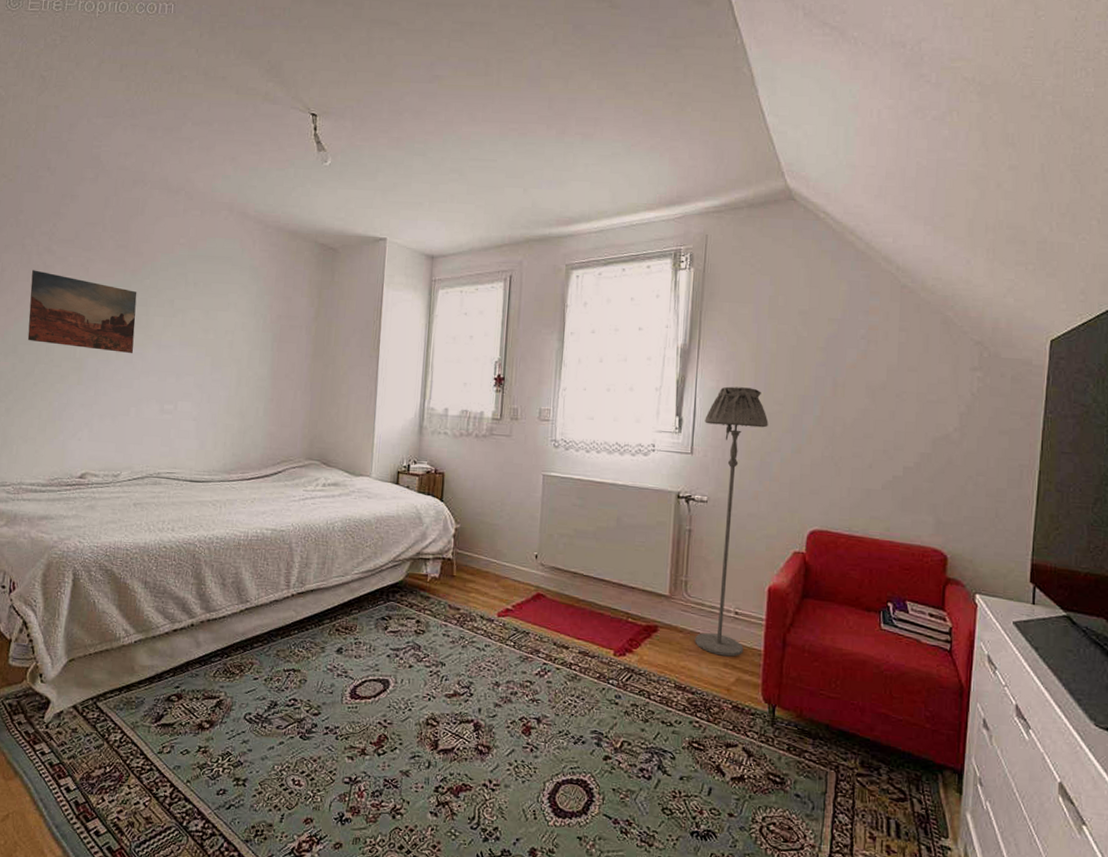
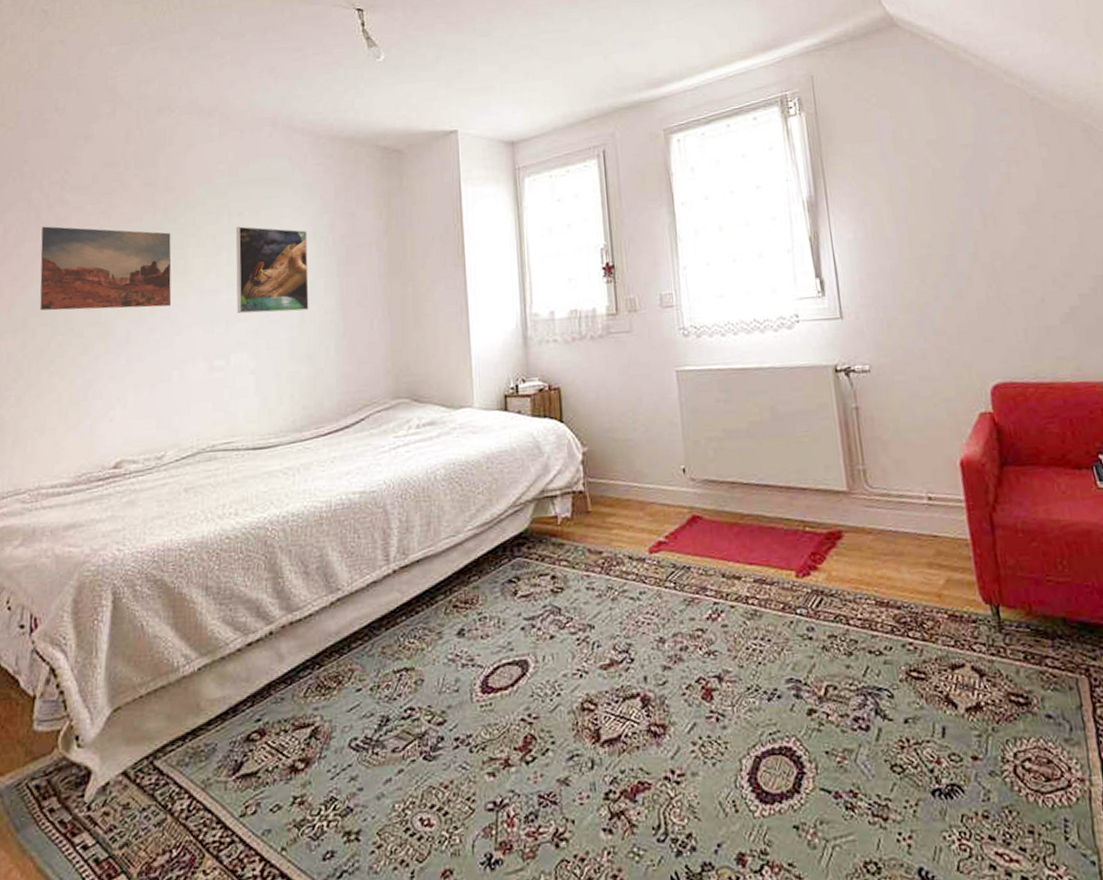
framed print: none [186,295,250,375] -> present [236,226,309,314]
floor lamp: present [694,386,769,657] -> none [848,233,948,555]

